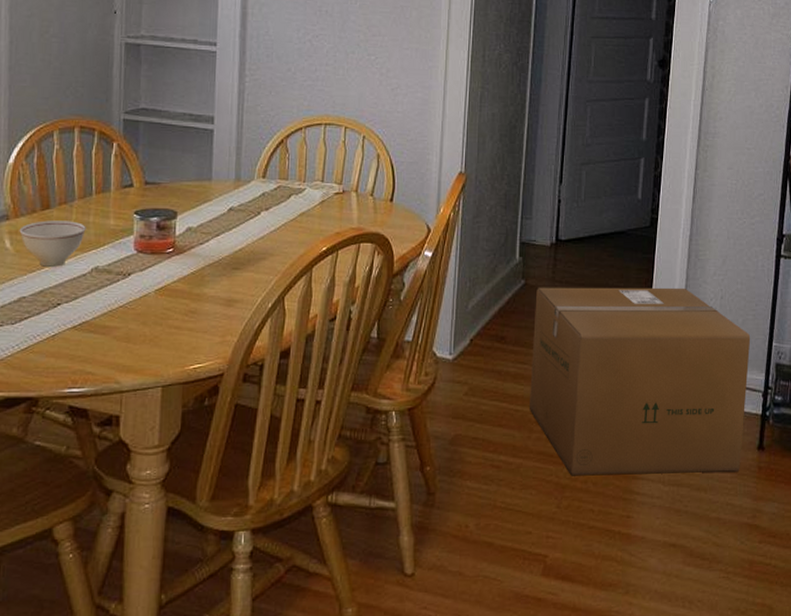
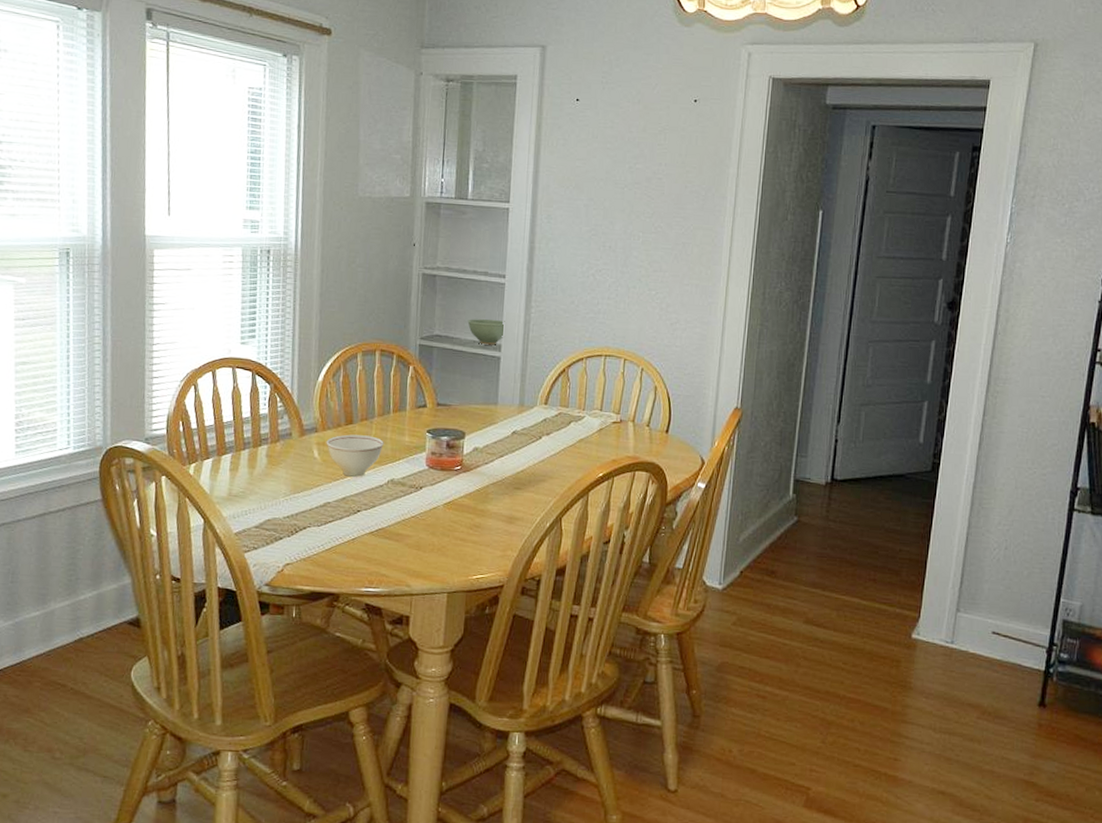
bowl: none [176,90,218,118] -> present [467,319,505,345]
box: present [529,287,751,476] -> none [797,525,1036,726]

